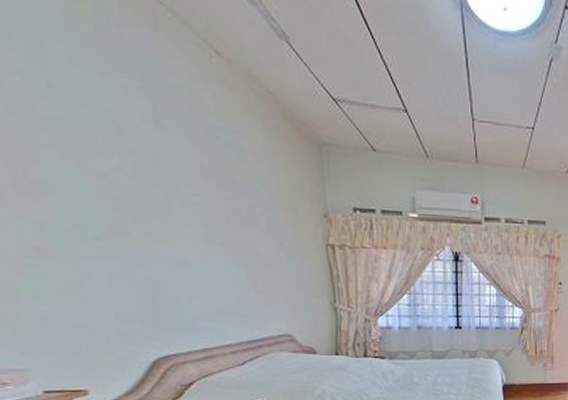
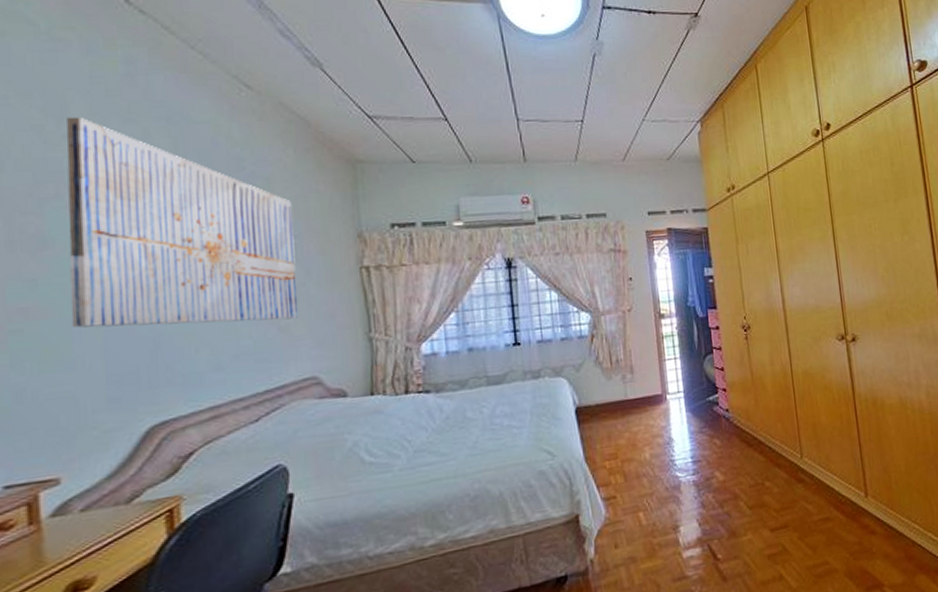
wall art: none [48,64,273,284] -> present [66,116,298,328]

